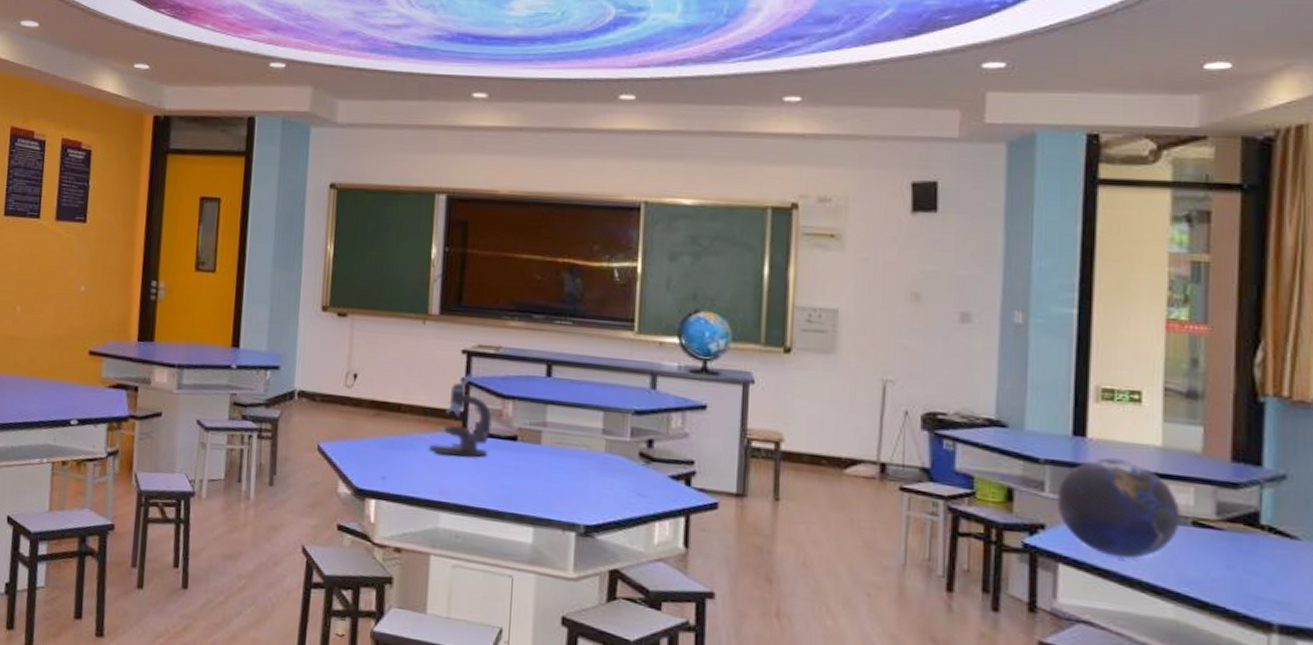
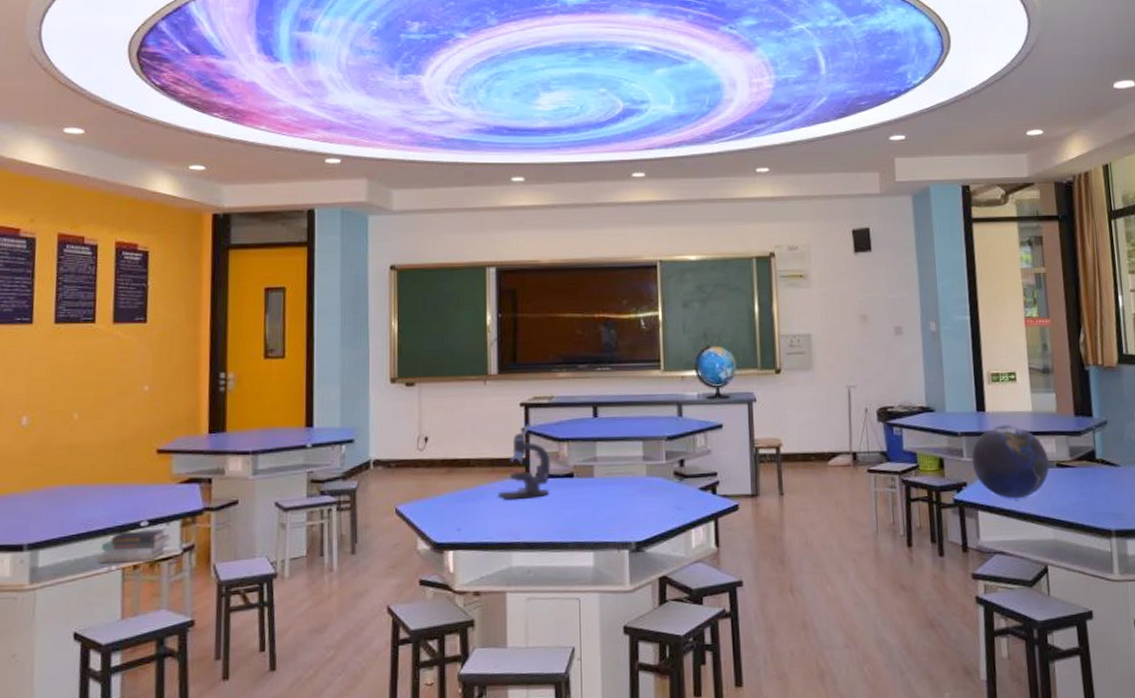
books: none [31,426,96,459] -> present [98,529,170,564]

